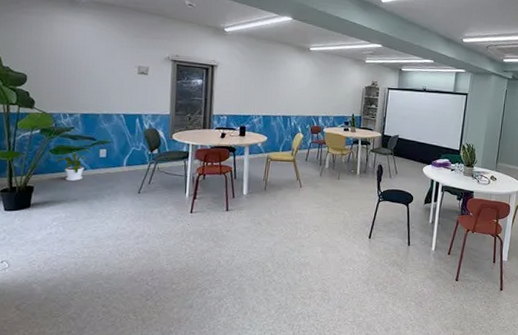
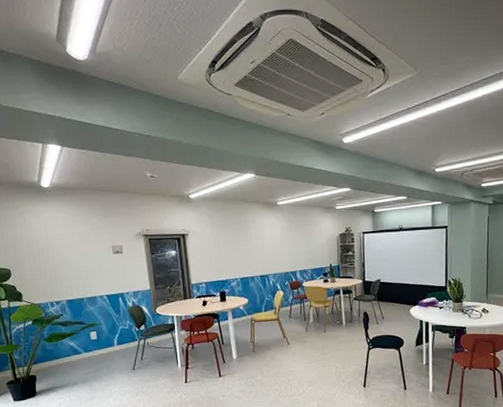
house plant: present [55,148,93,182] -> none [51,333,84,367]

